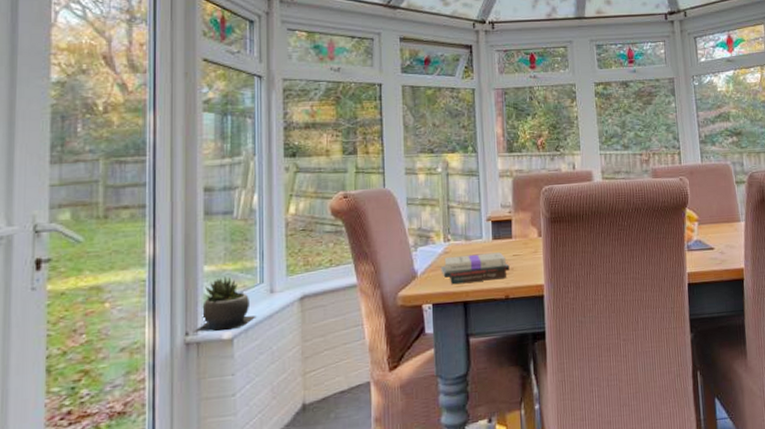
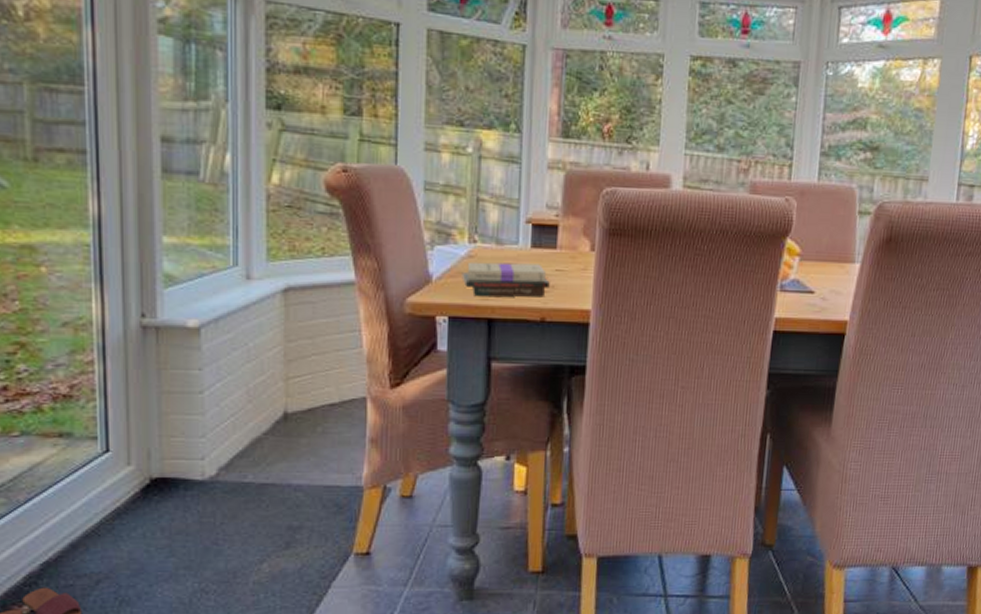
succulent plant: present [193,276,256,333] -> none [151,252,229,318]

